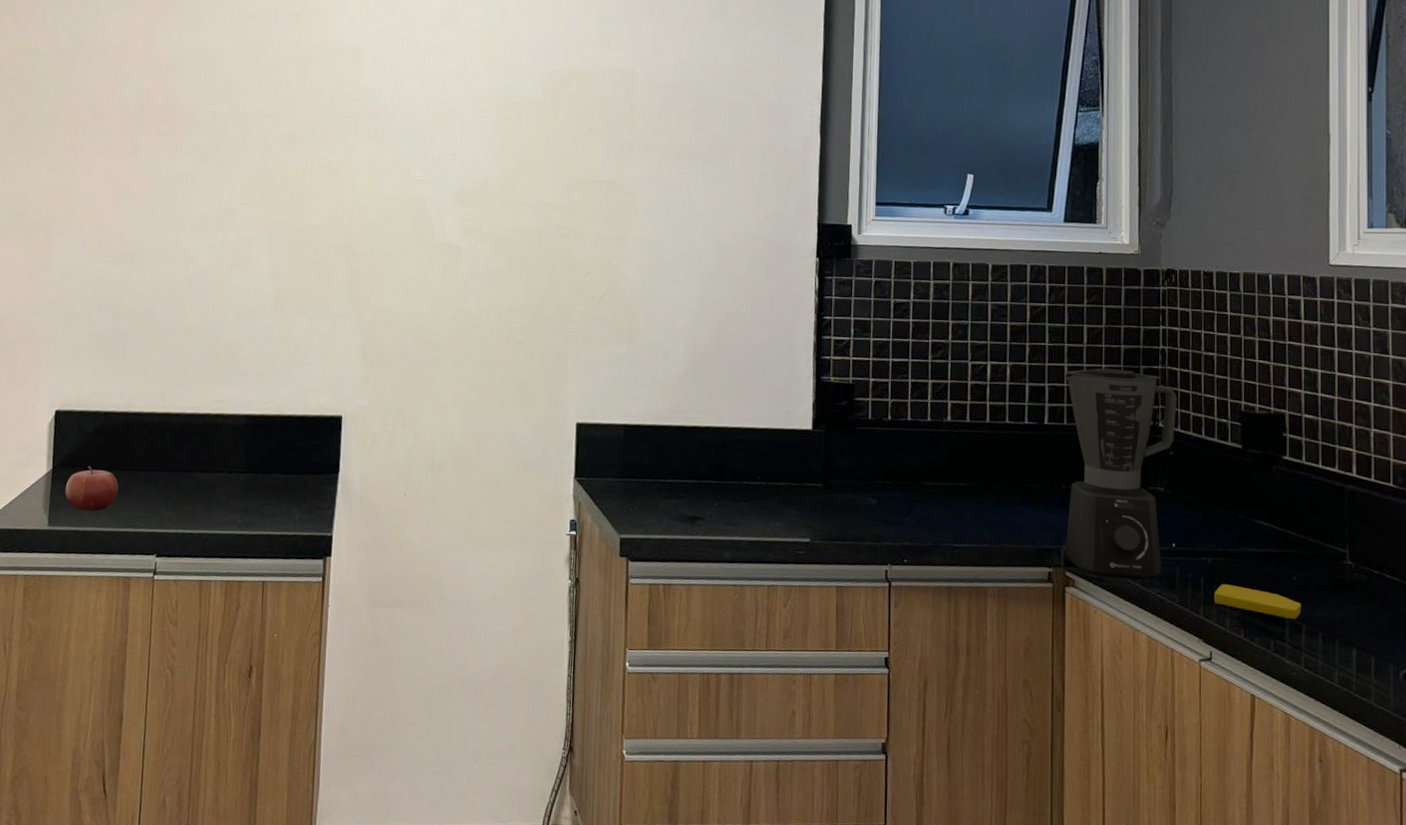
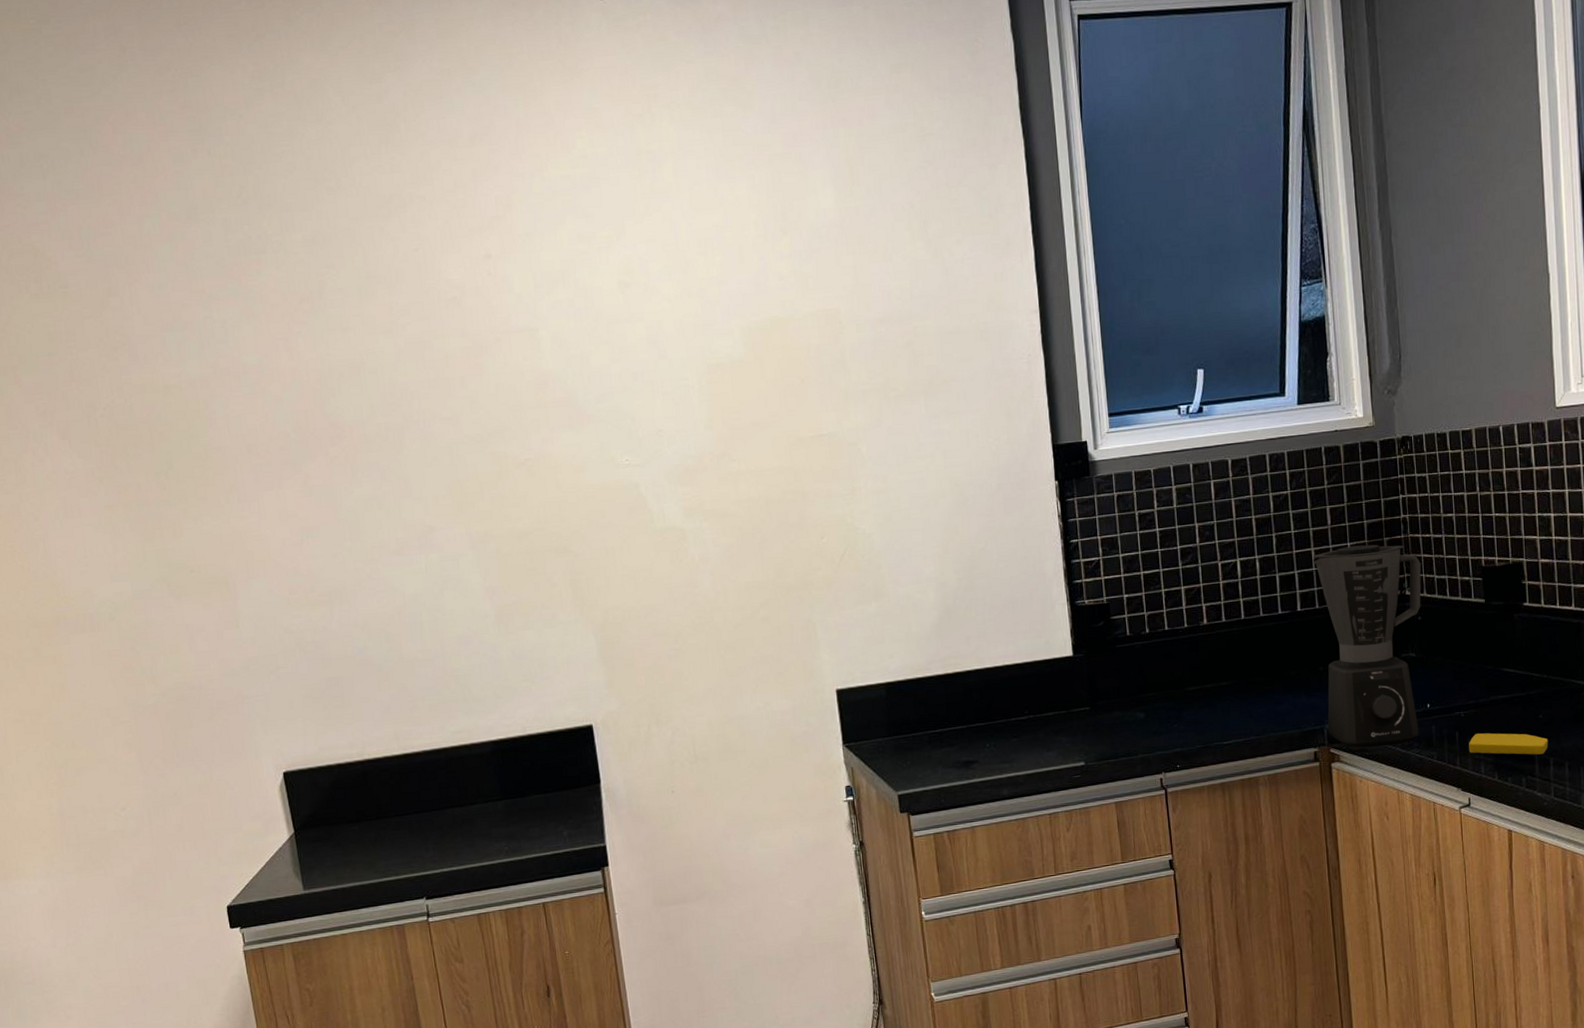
fruit: present [65,466,118,512] -> none [313,822,371,869]

